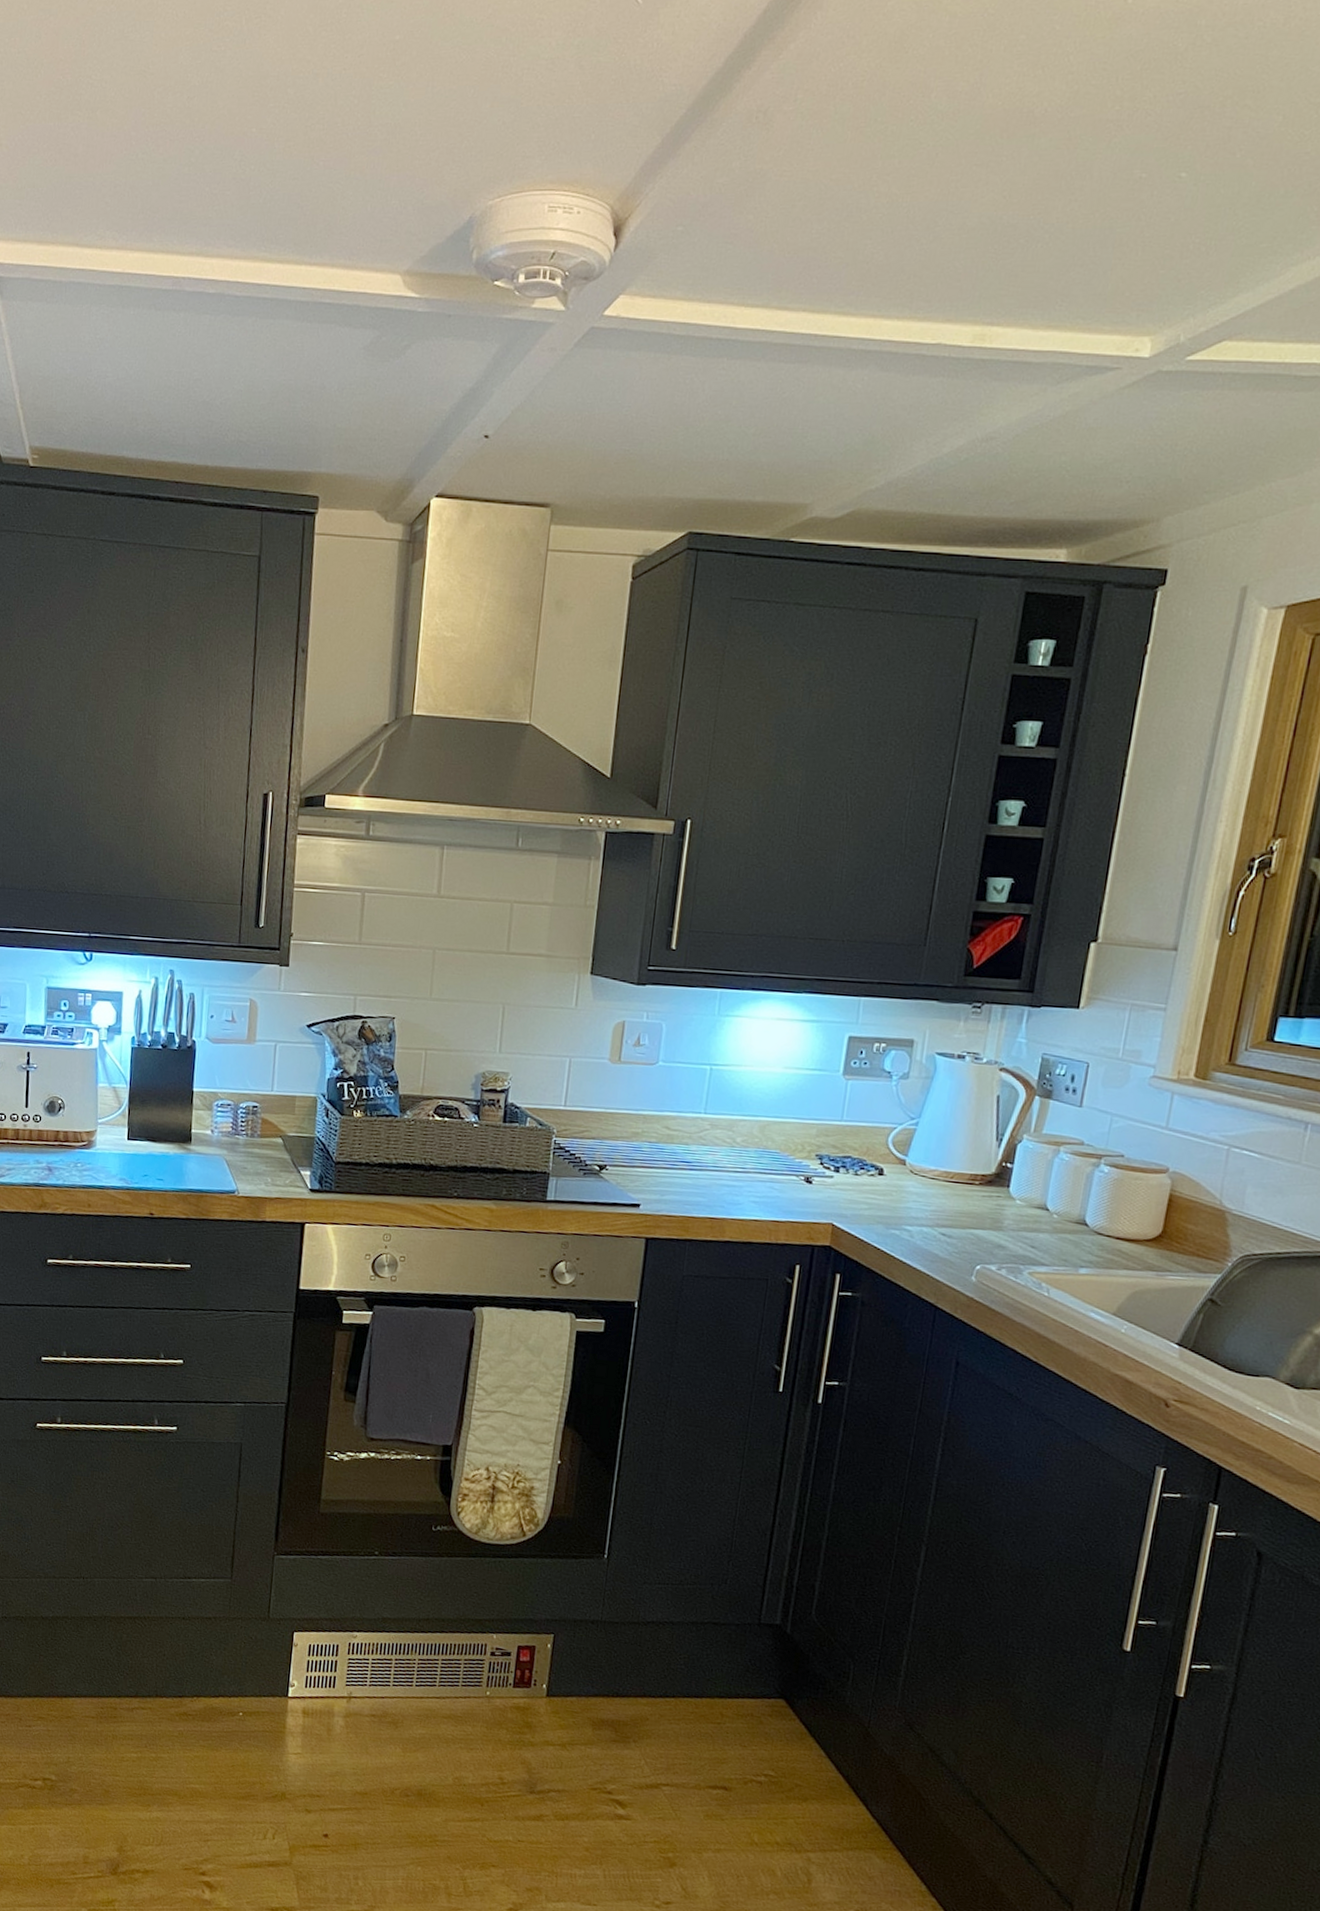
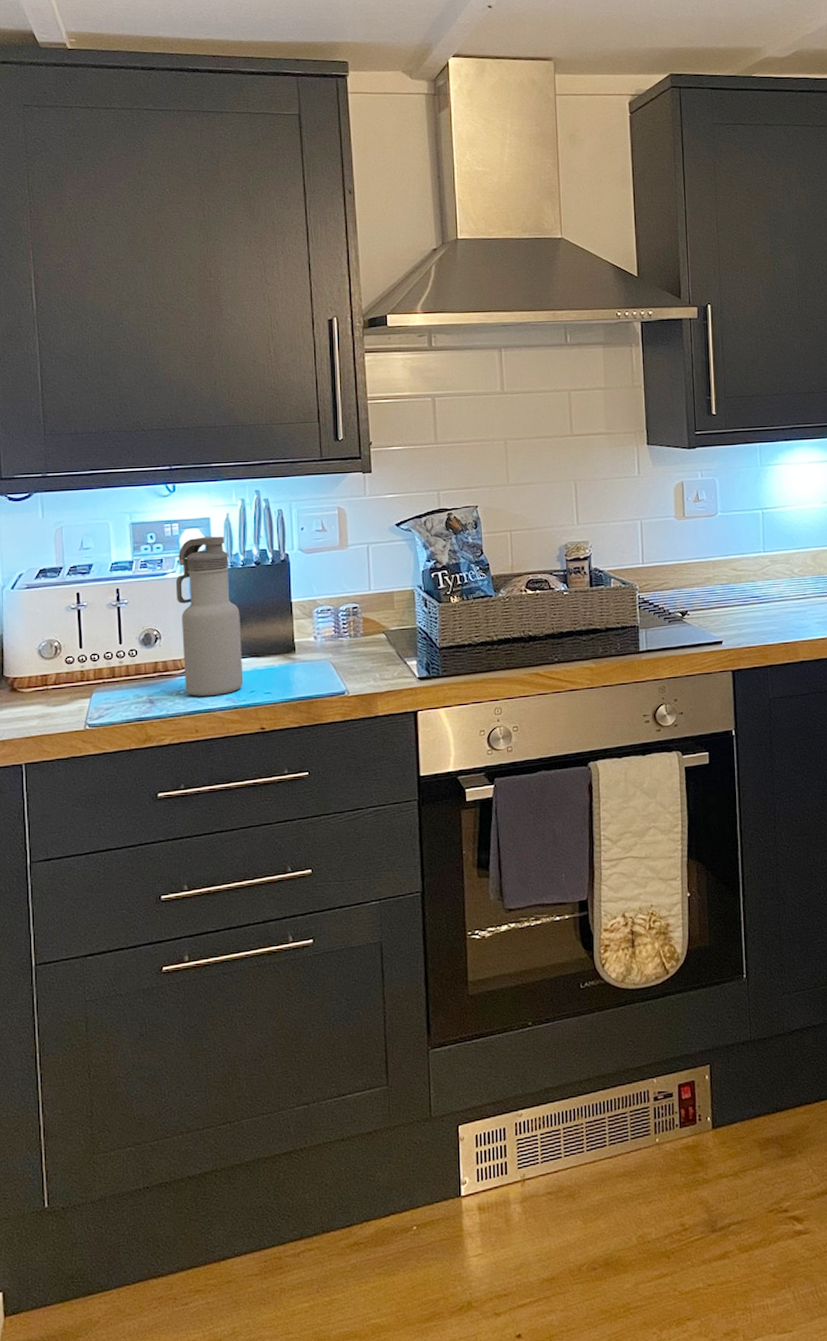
water bottle: none [82,1011,142,1174] -> present [175,536,244,696]

